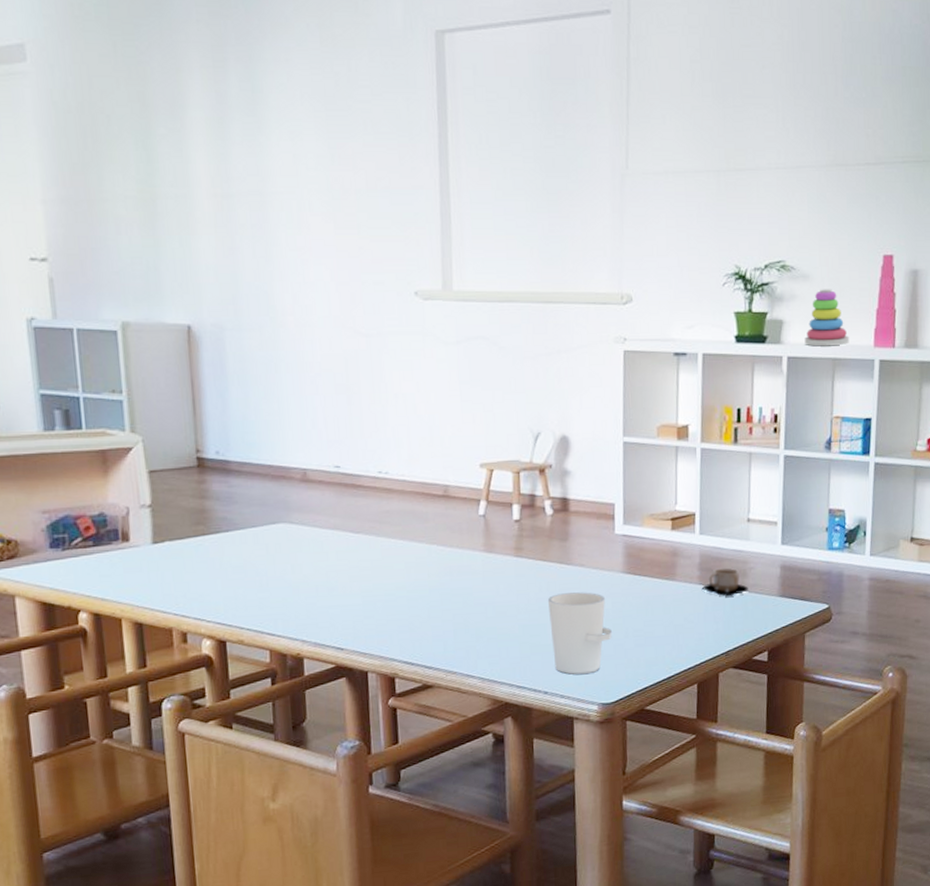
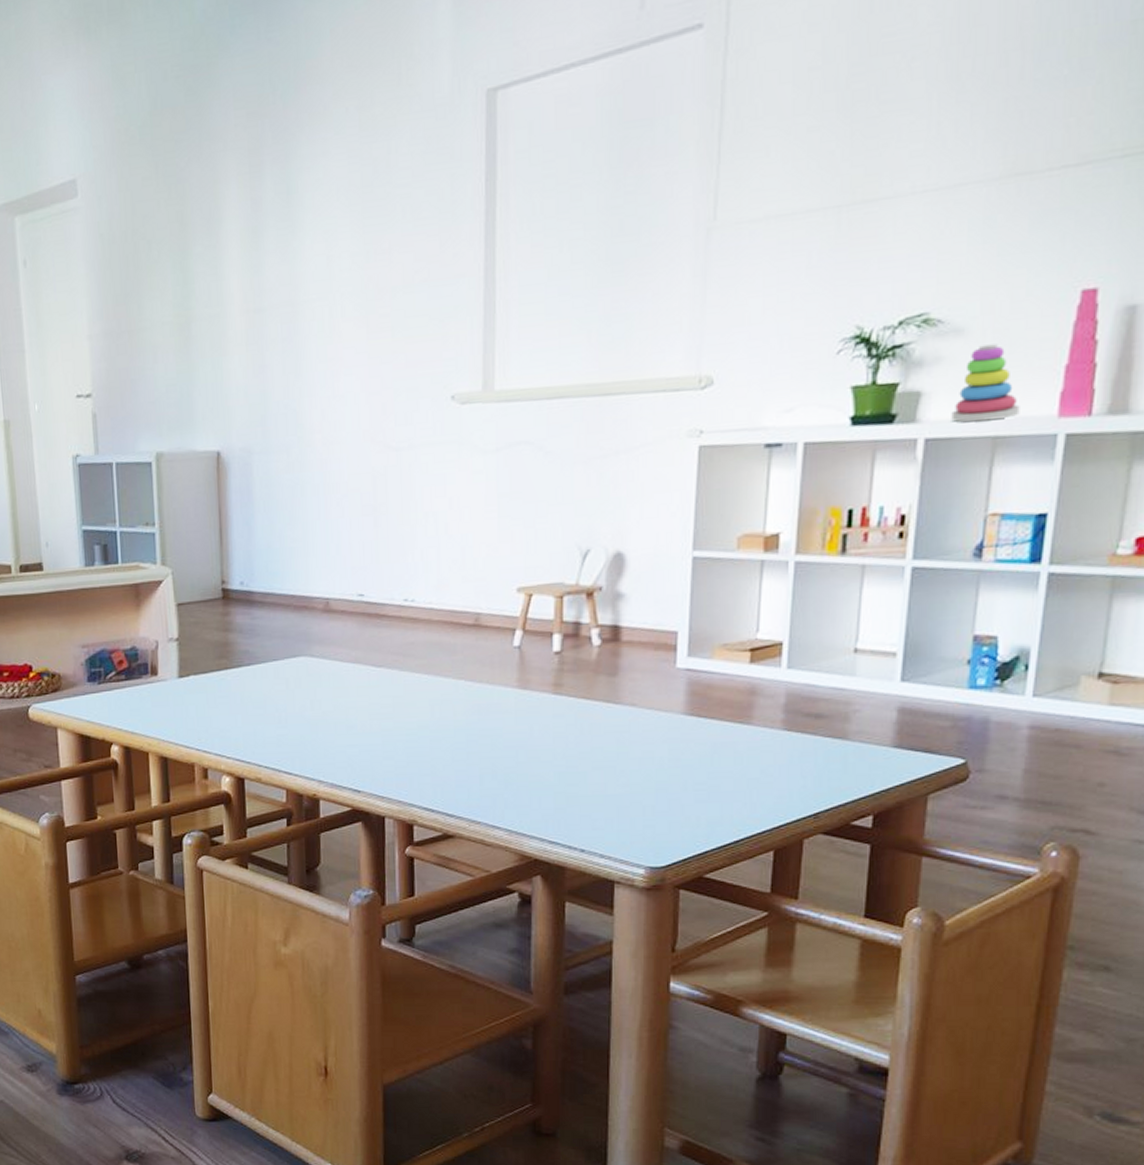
cup: present [547,592,613,675] -> none [589,736,668,833]
cup: present [702,568,748,596] -> none [787,710,850,745]

